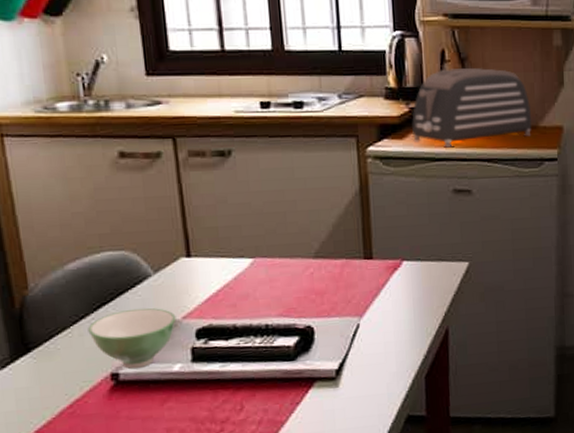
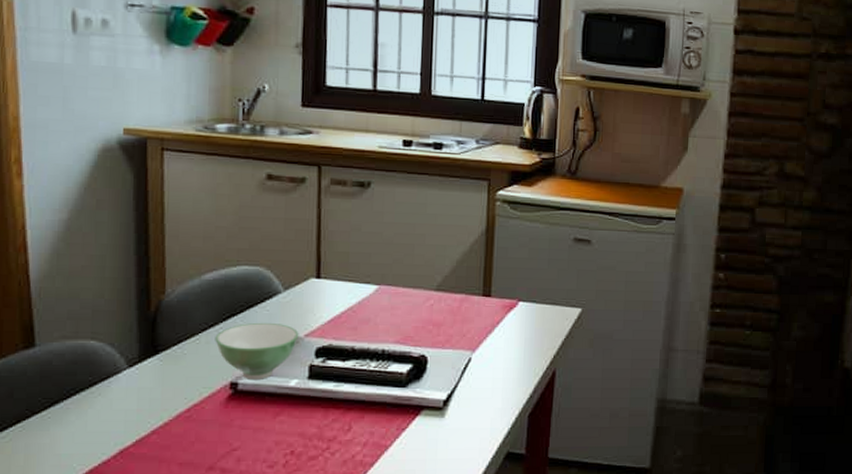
toaster: present [411,68,532,148] -> none [540,125,655,199]

